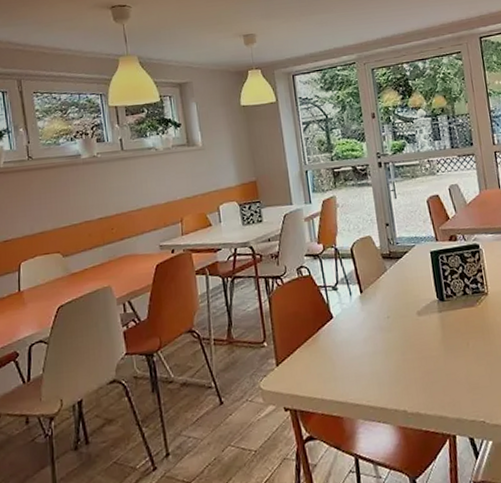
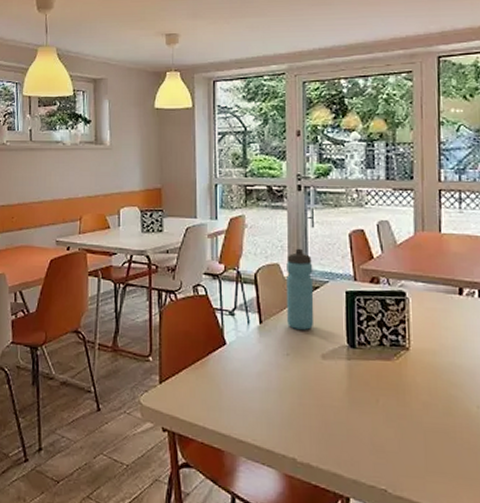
water bottle: none [376,219,407,293] -> present [286,248,314,330]

